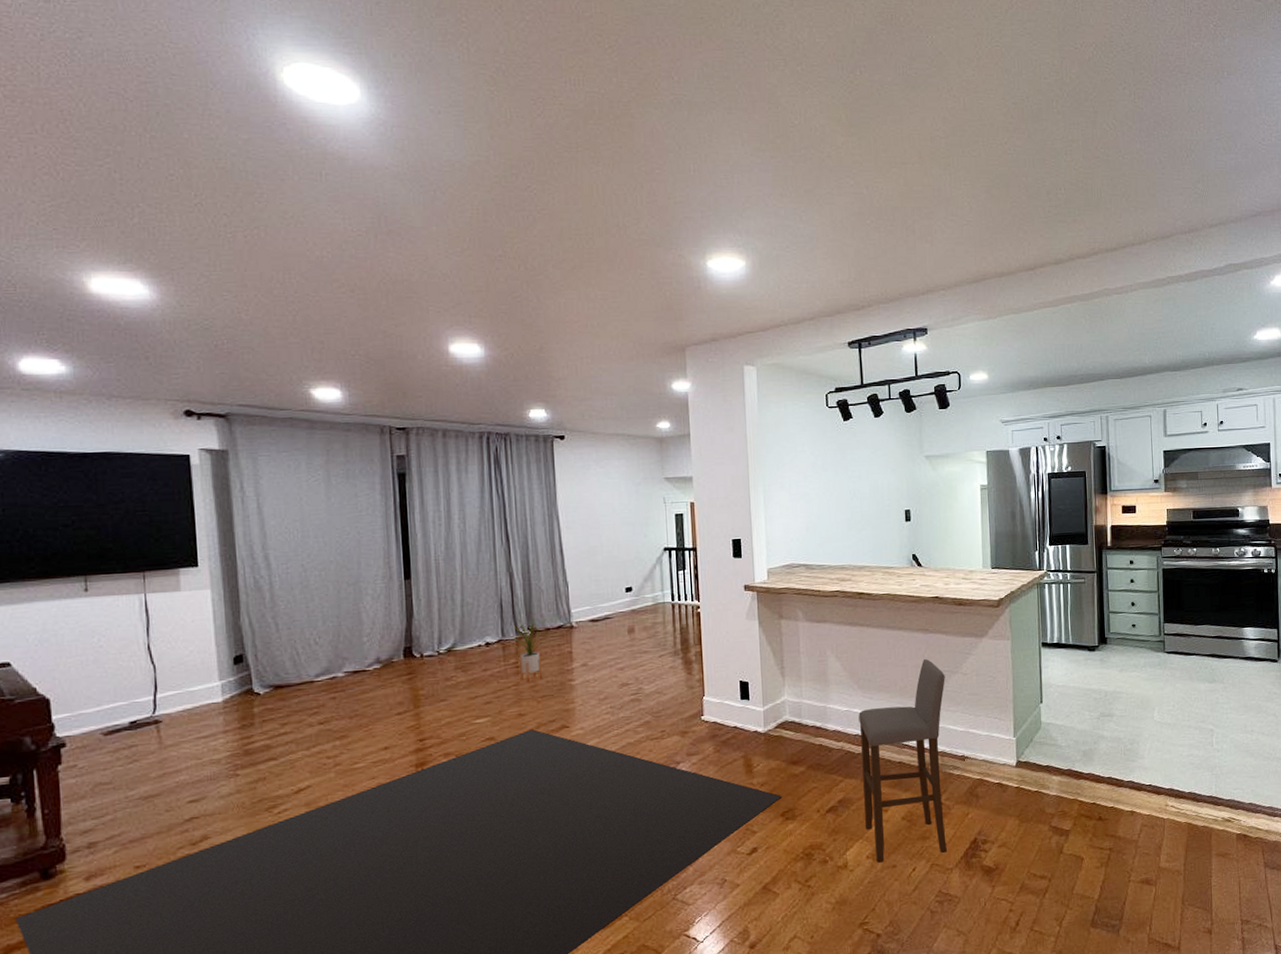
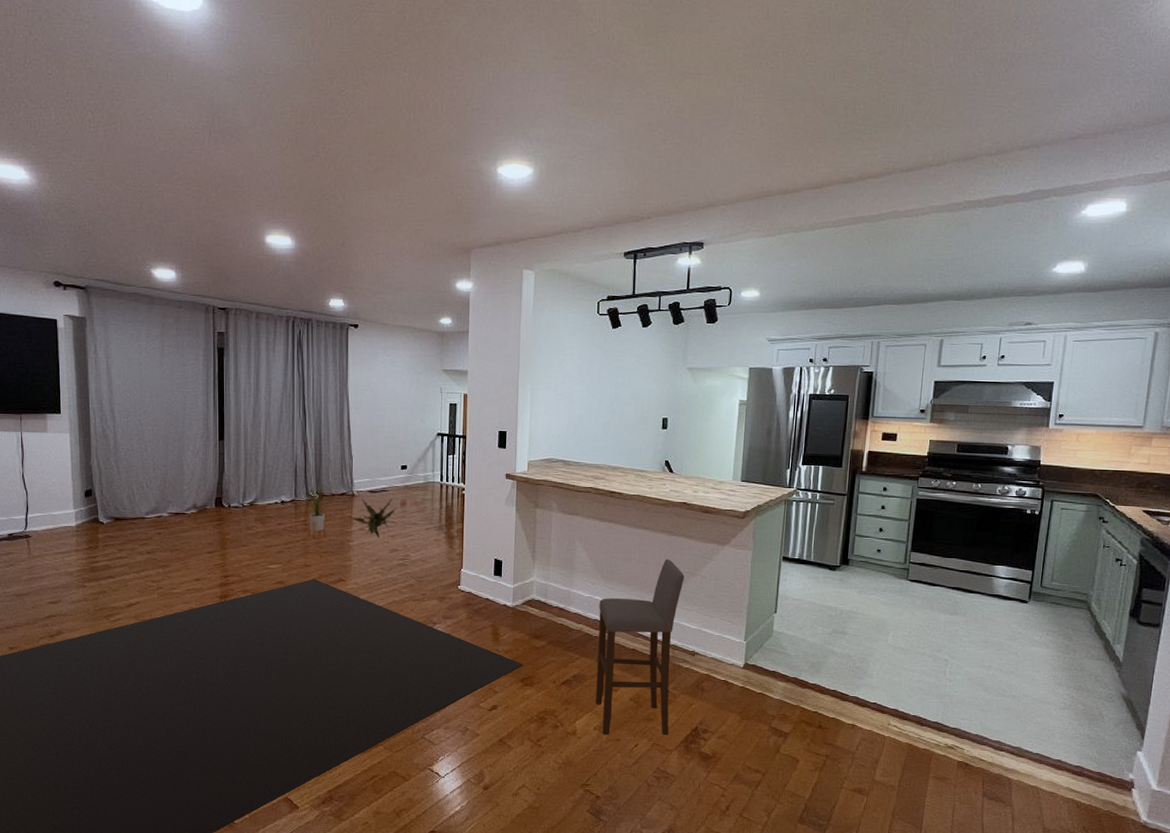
plant: none [571,626,625,673] -> present [351,498,397,538]

